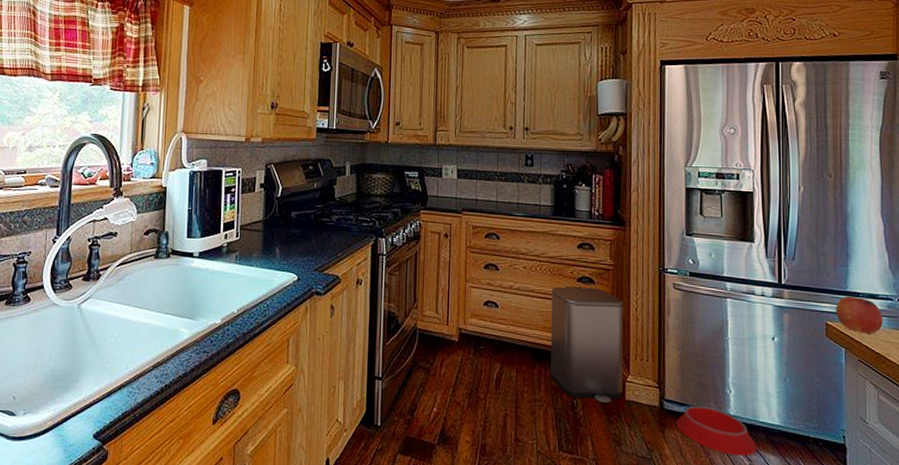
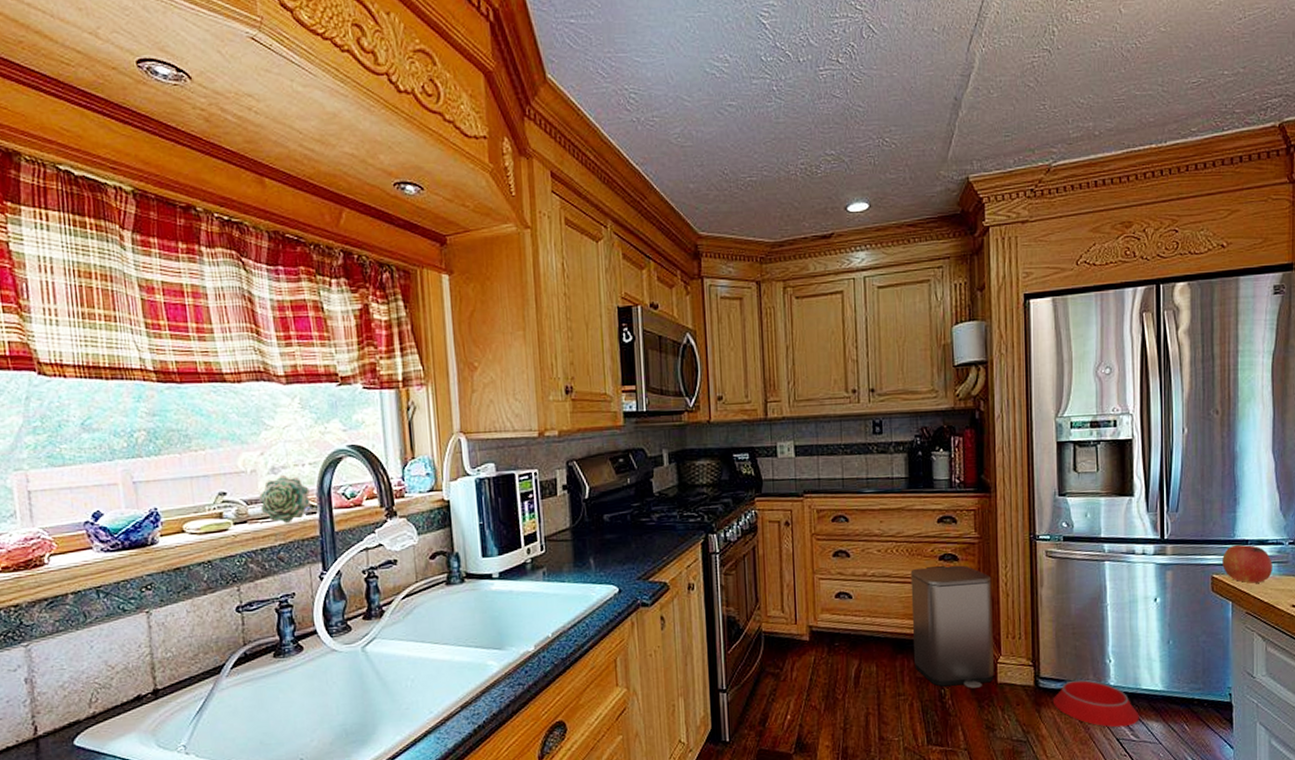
succulent plant: none [15,152,56,194] -> present [259,474,311,524]

